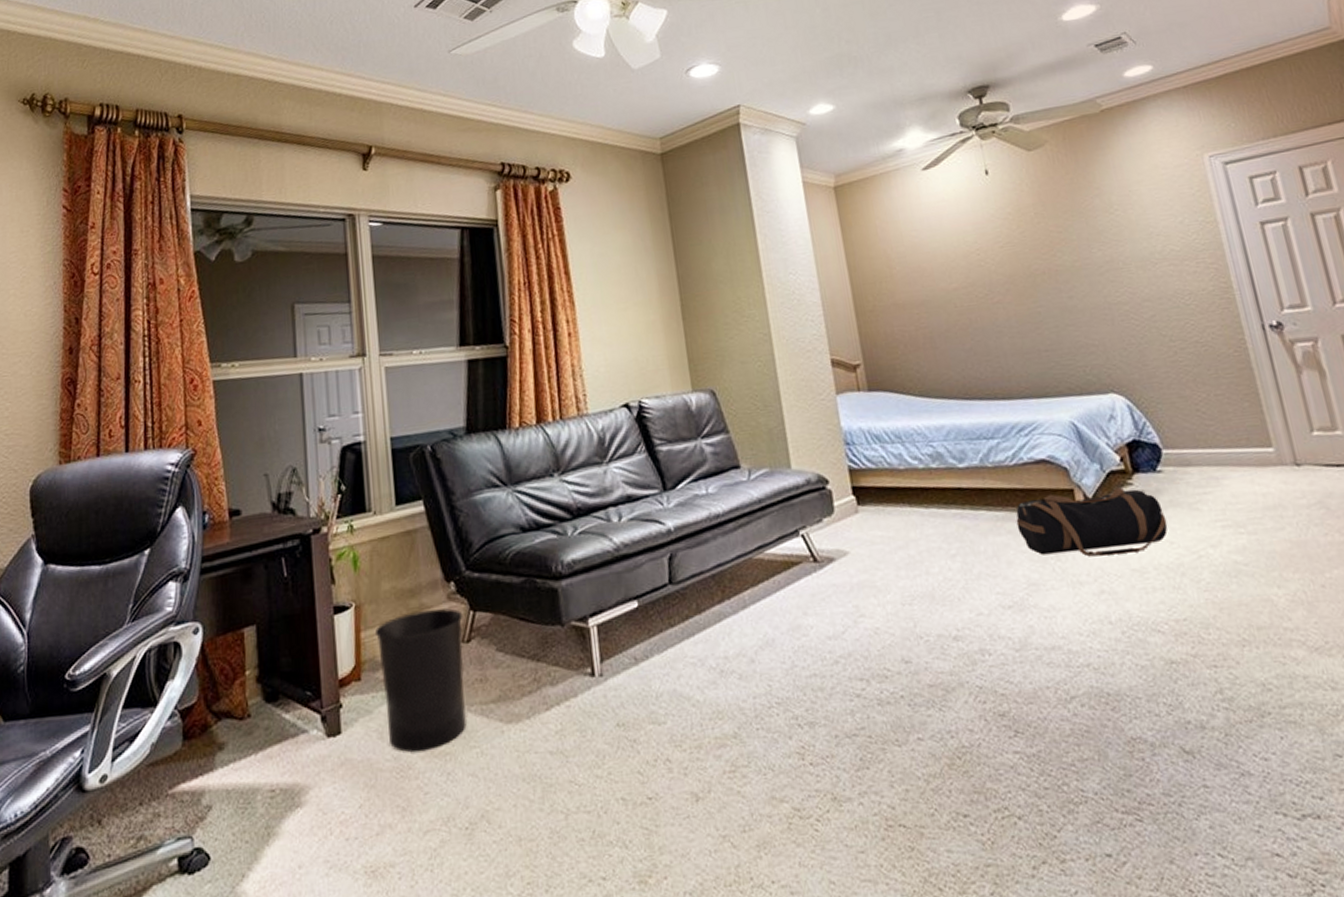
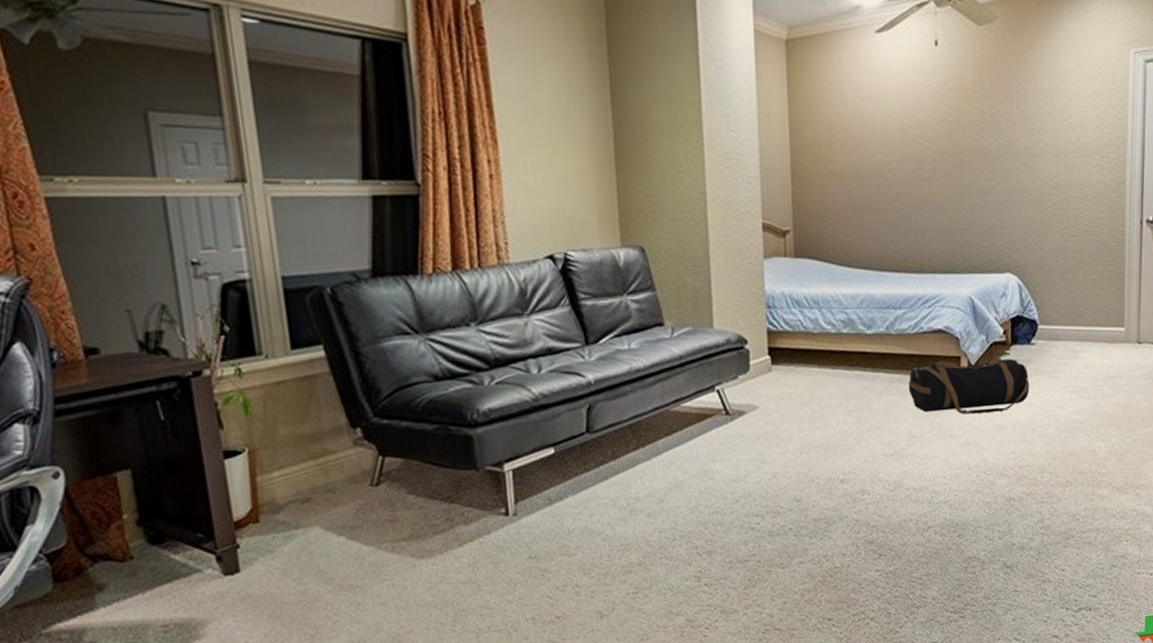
waste bin: present [374,608,468,752] -> none [272,454,378,586]

